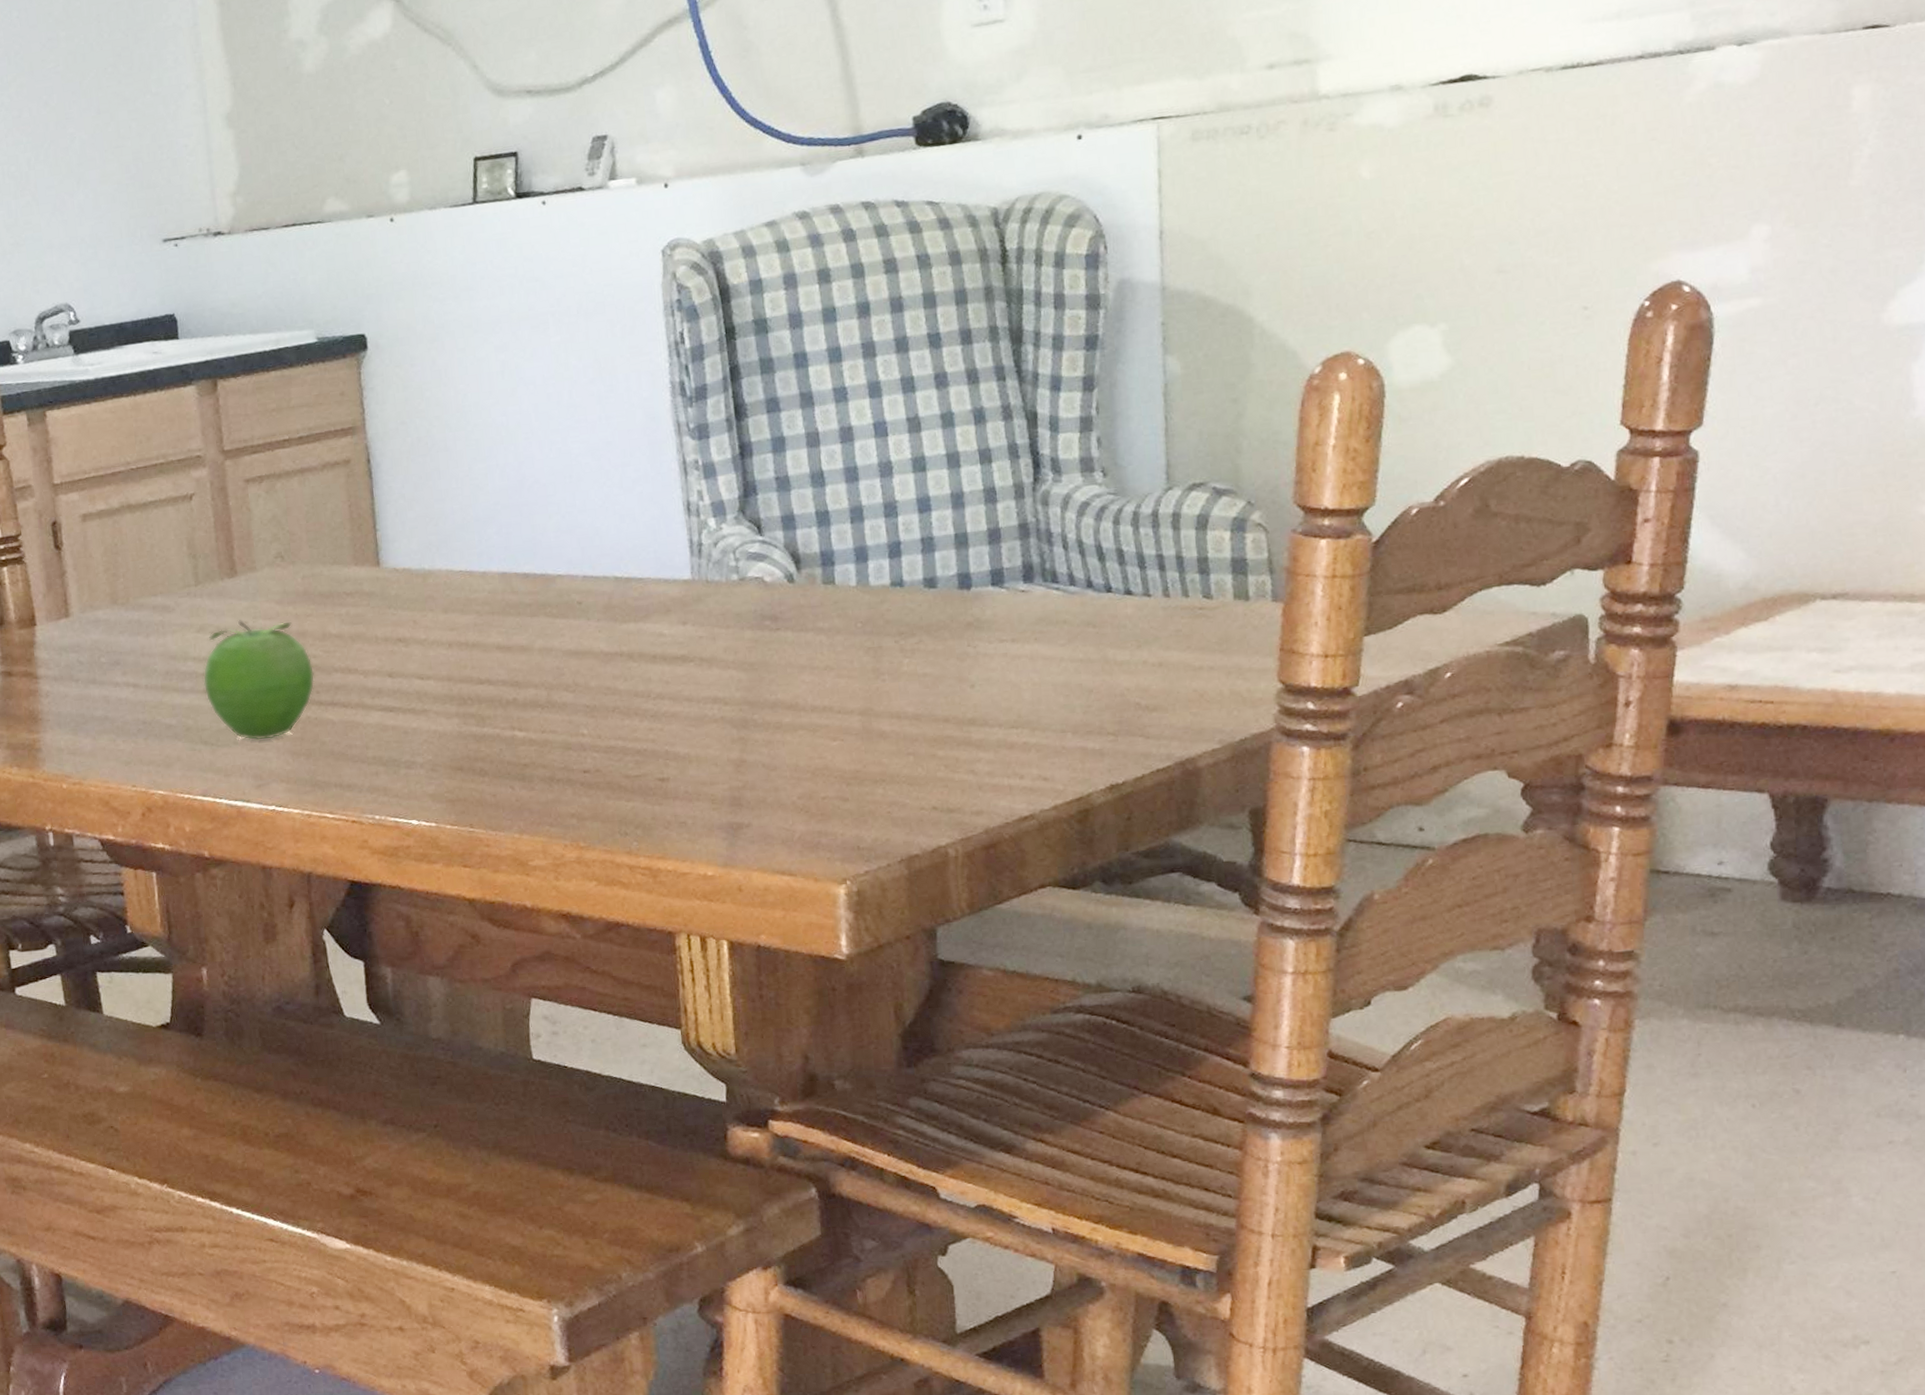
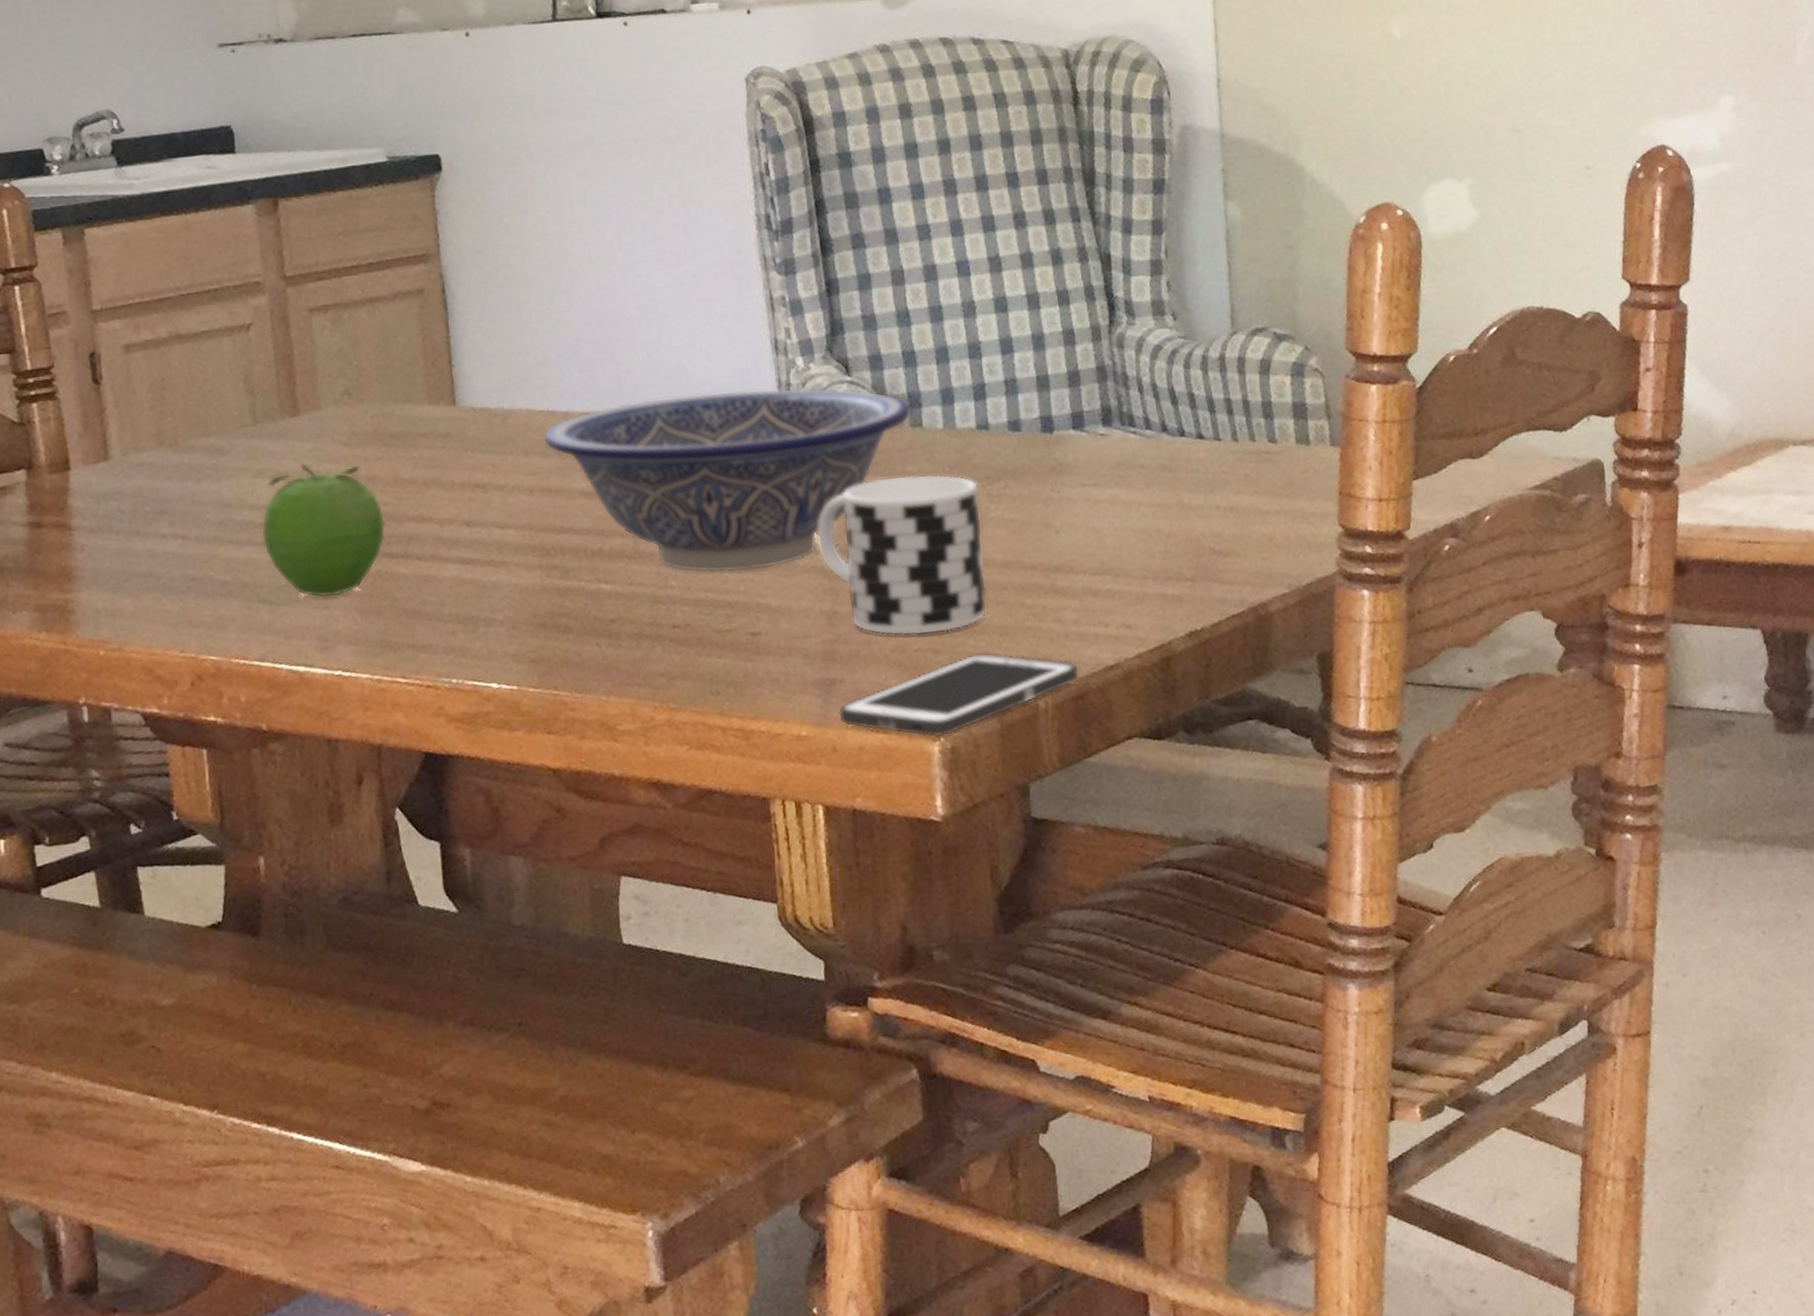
decorative bowl: none [461,547,824,722] -> present [543,388,912,573]
cup: none [725,630,898,784] -> present [816,474,987,636]
cell phone: none [745,801,992,881] -> present [839,652,1080,738]

